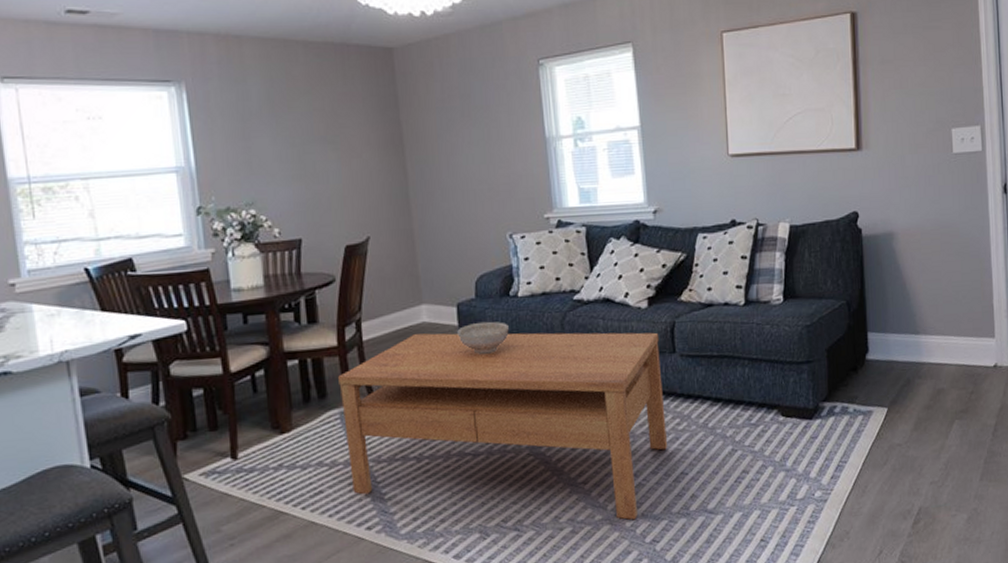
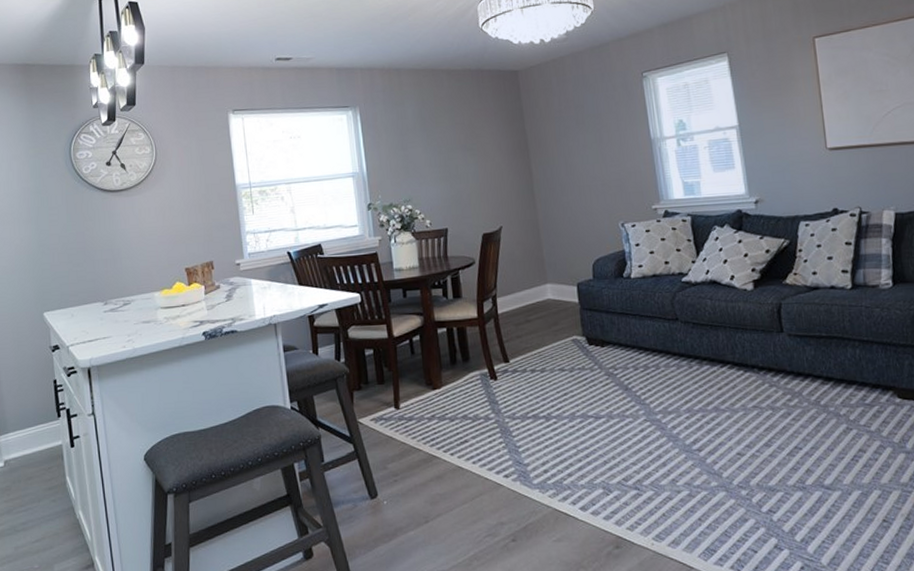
coffee table: present [338,332,668,520] -> none [479,308,780,489]
decorative bowl: present [457,321,509,354] -> none [578,299,624,328]

